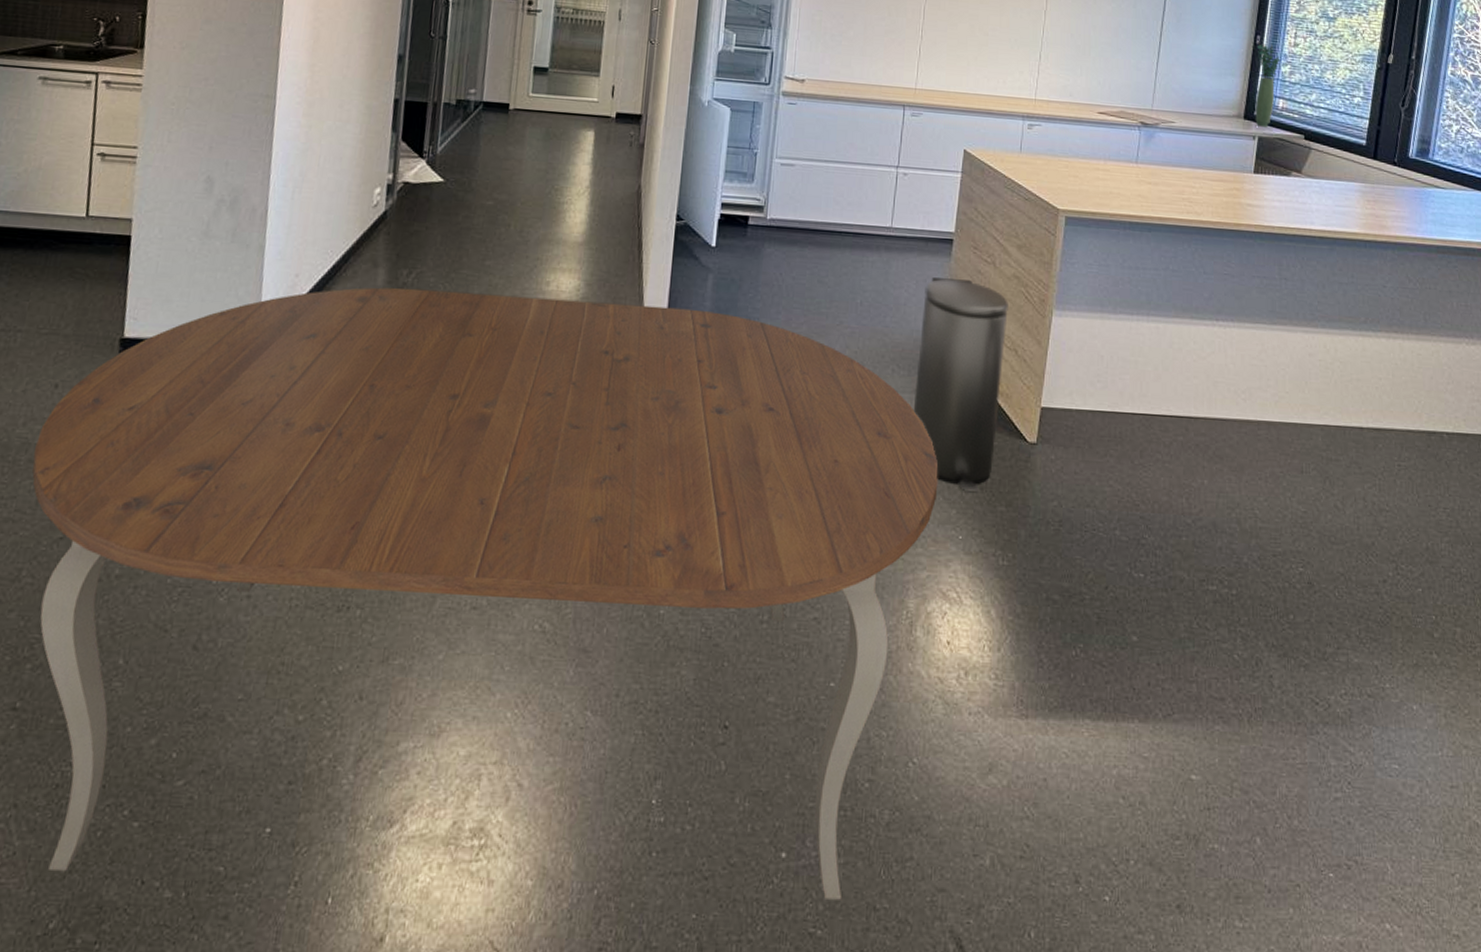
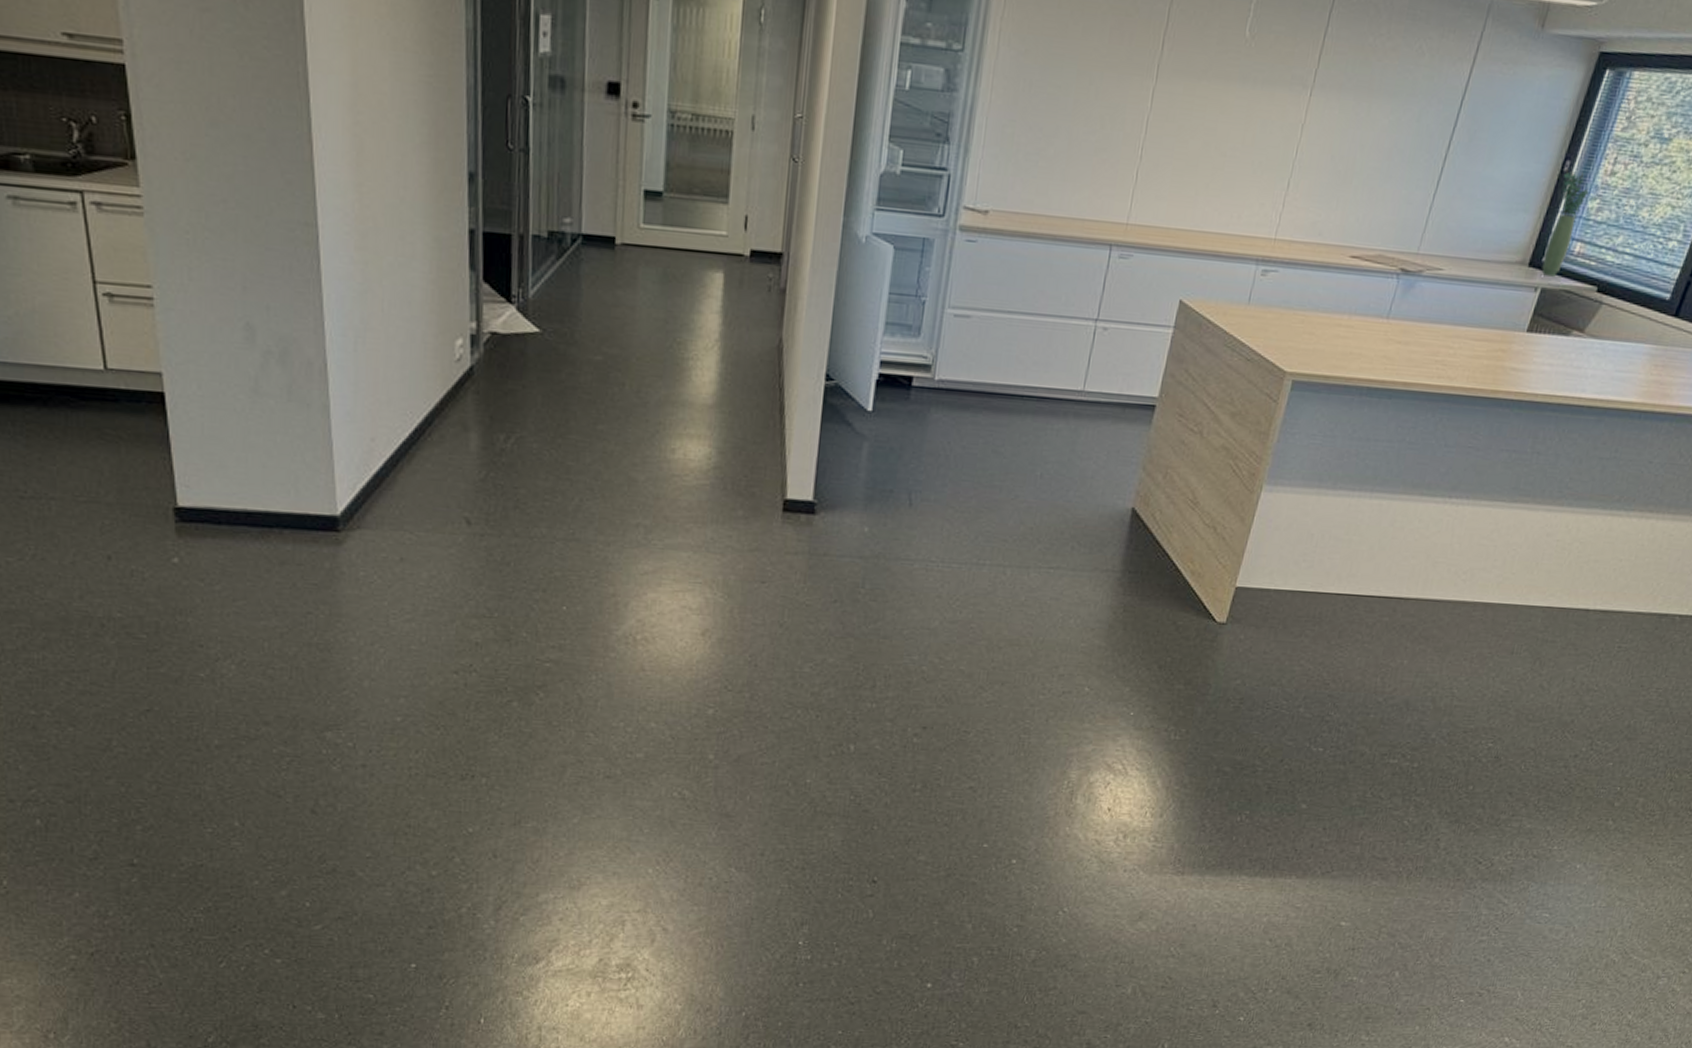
dining table: present [32,287,939,901] -> none [99,454,1116,1021]
pedal bin: present [913,277,1008,493] -> none [1092,448,1213,671]

